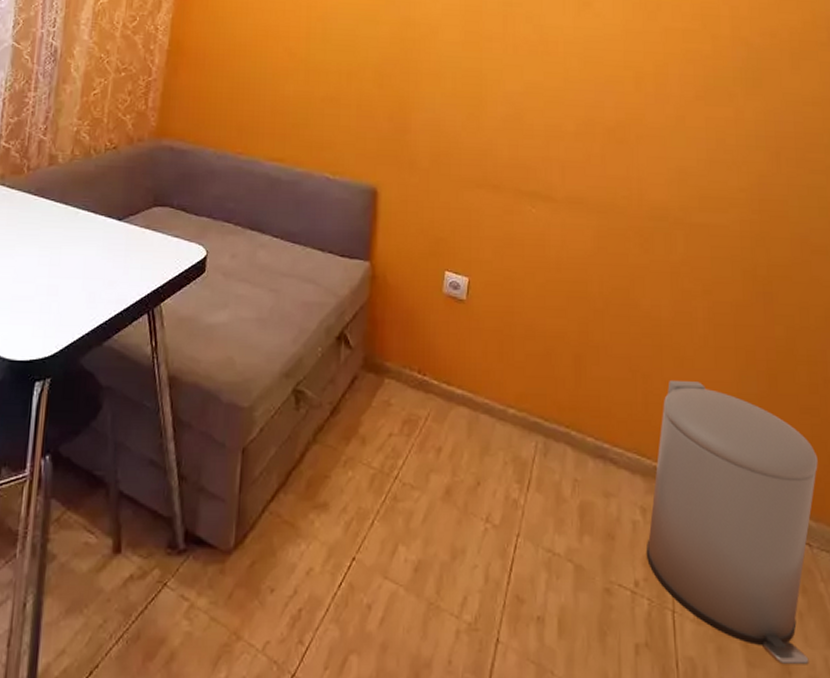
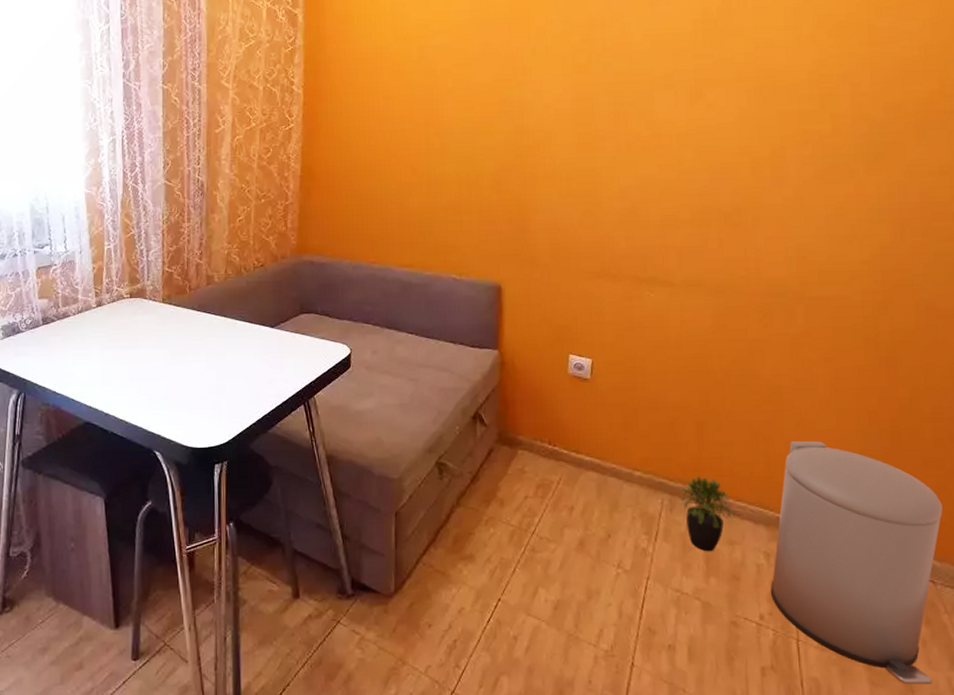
potted plant: none [554,415,612,504] -> present [679,475,736,551]

